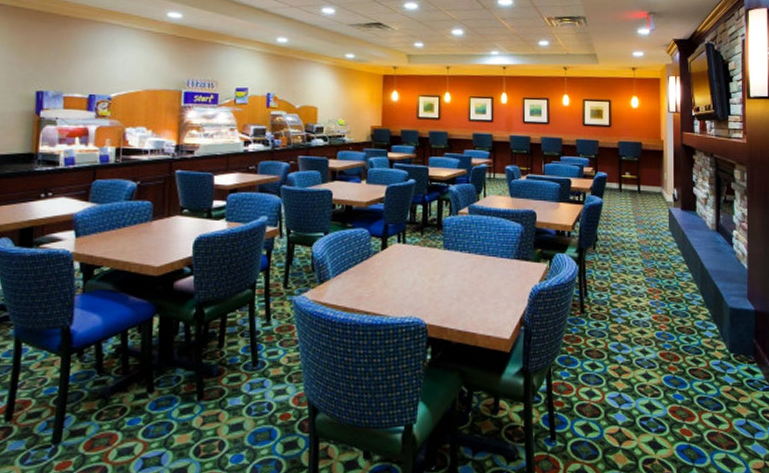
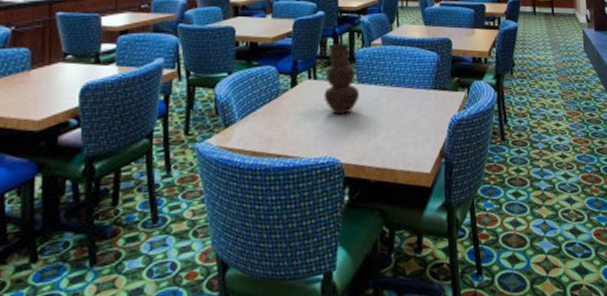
vase: none [411,210,445,278] -> present [324,43,359,115]

